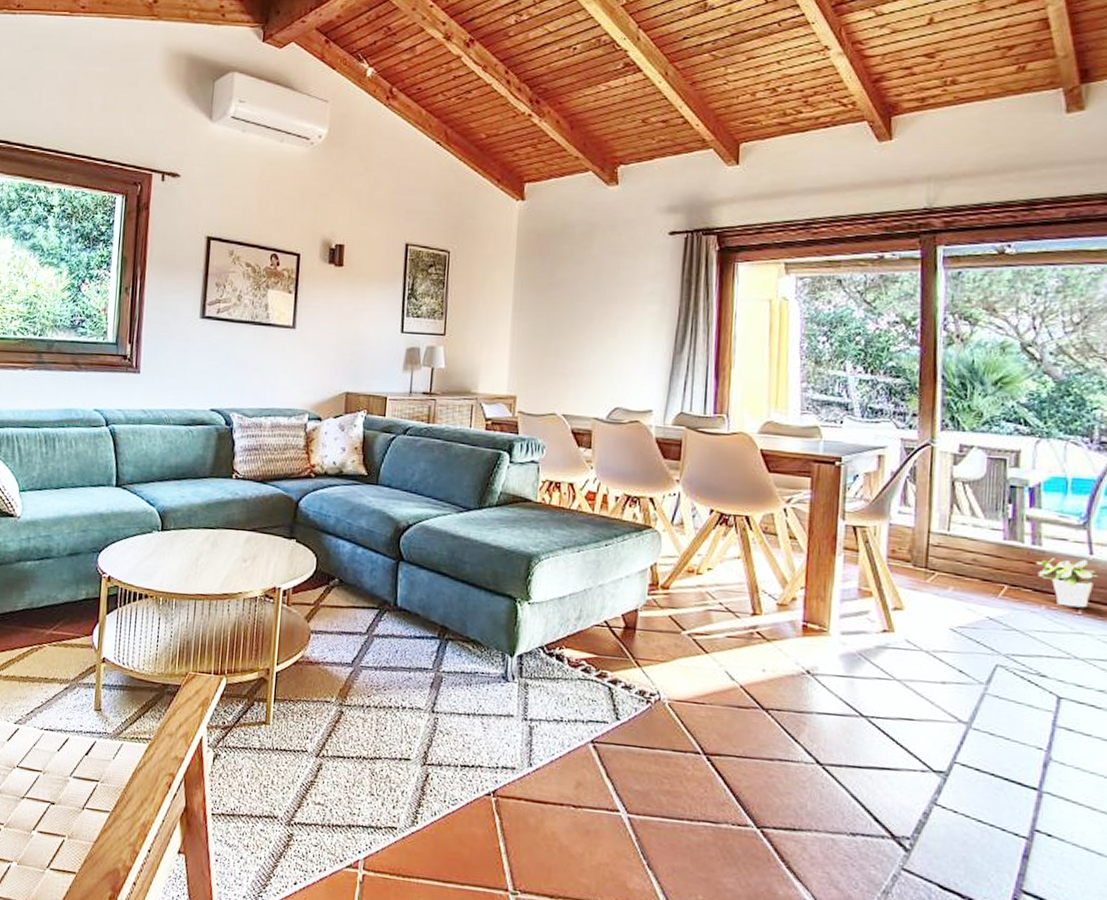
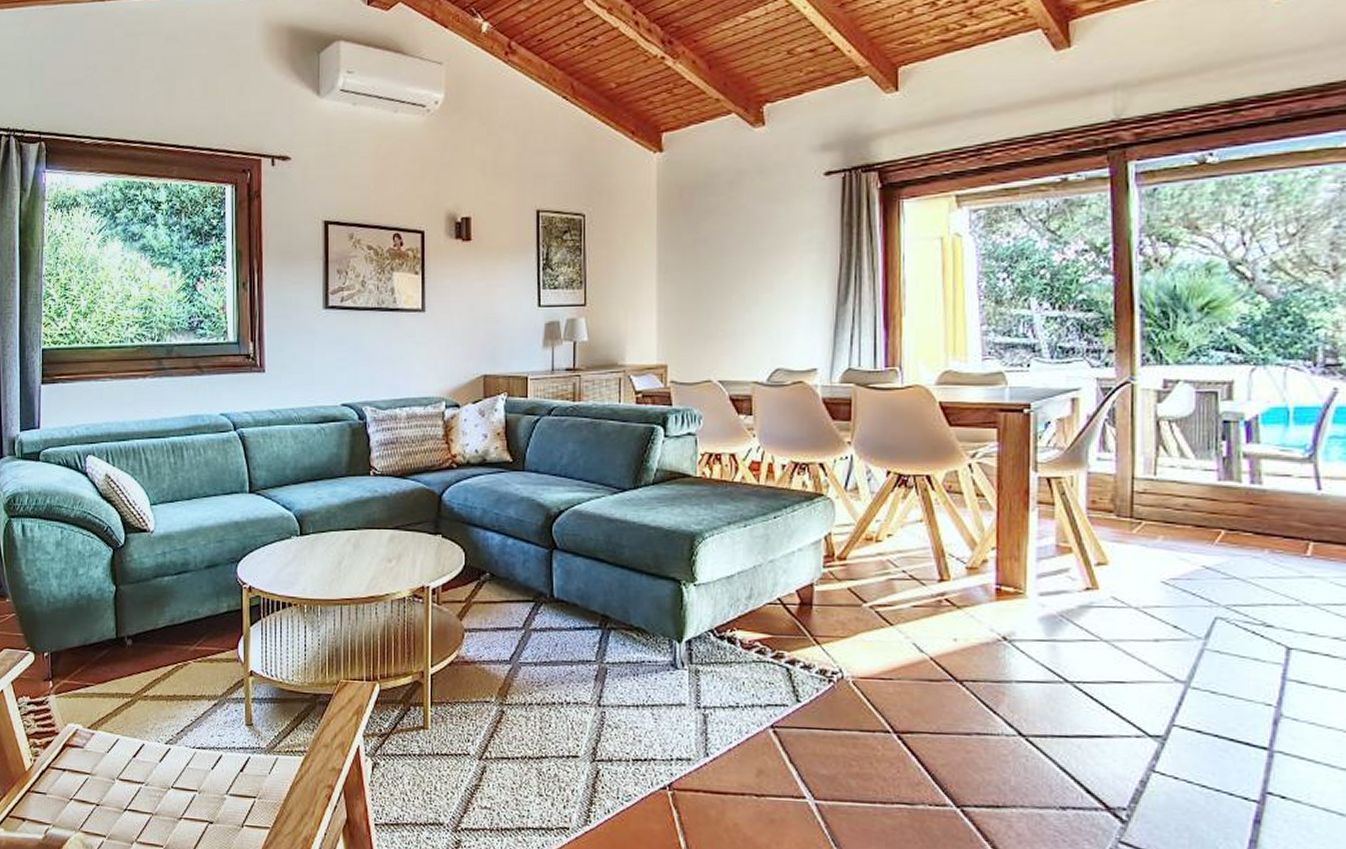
potted plant: present [1036,558,1099,608] -> none [1257,495,1329,549]

